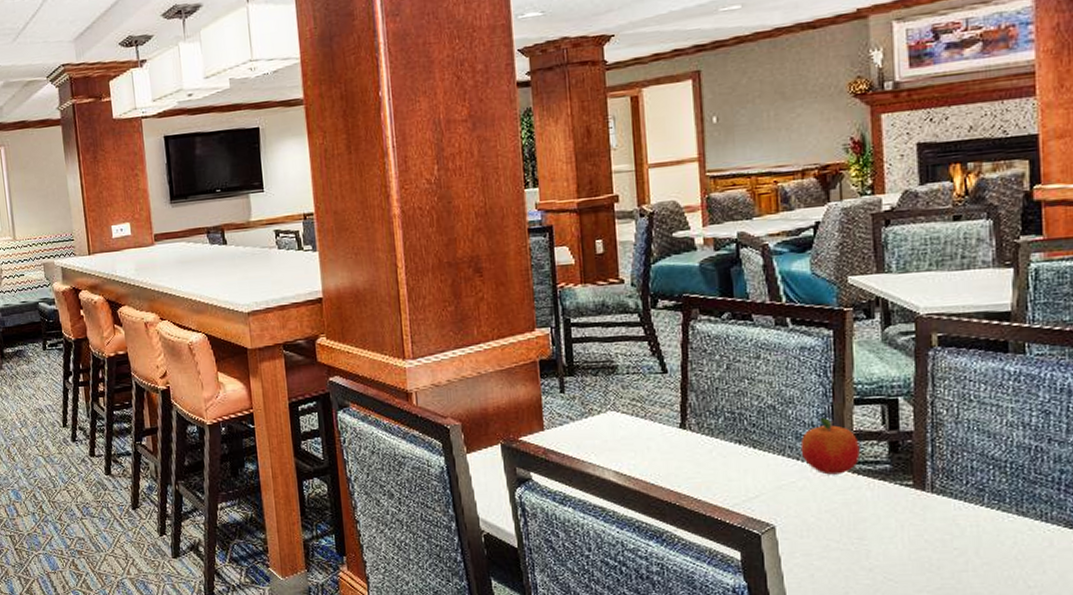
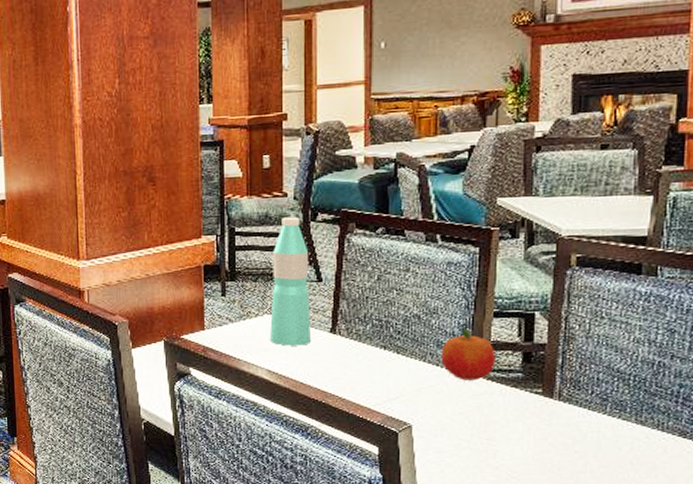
water bottle: none [612,304,659,444] -> present [270,217,311,346]

